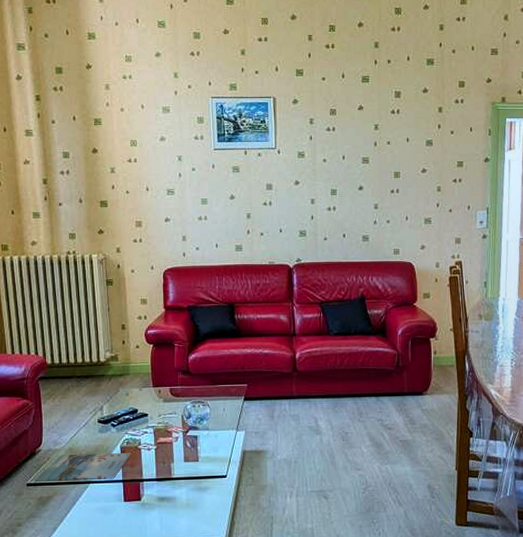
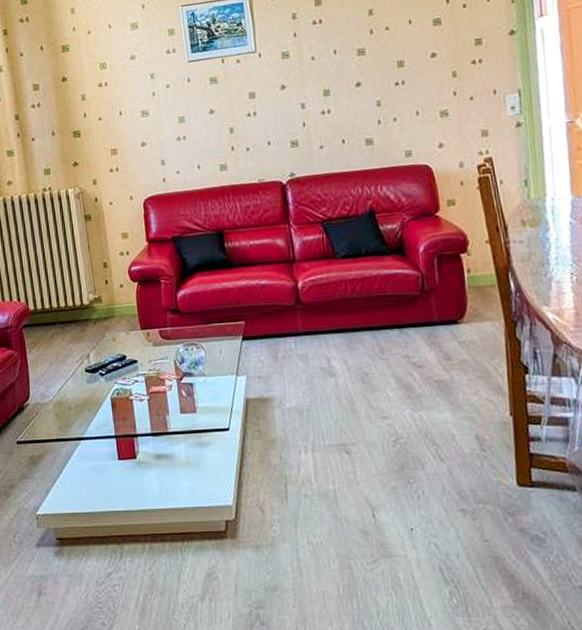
magazine: present [35,453,132,483] -> none [25,405,123,440]

